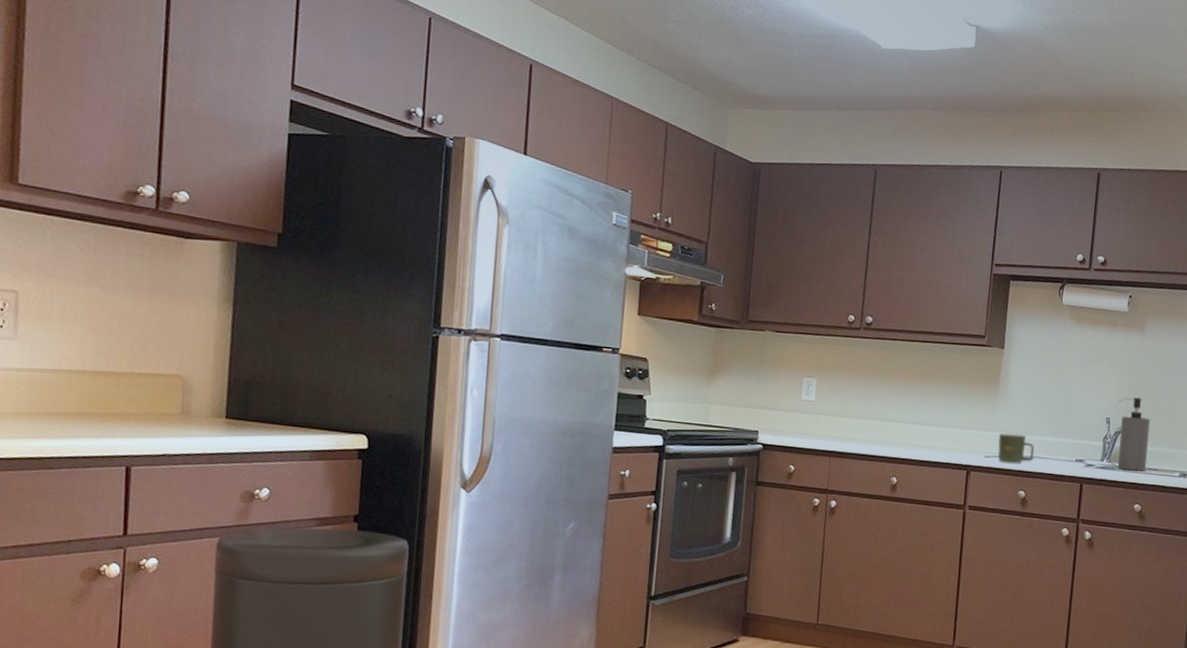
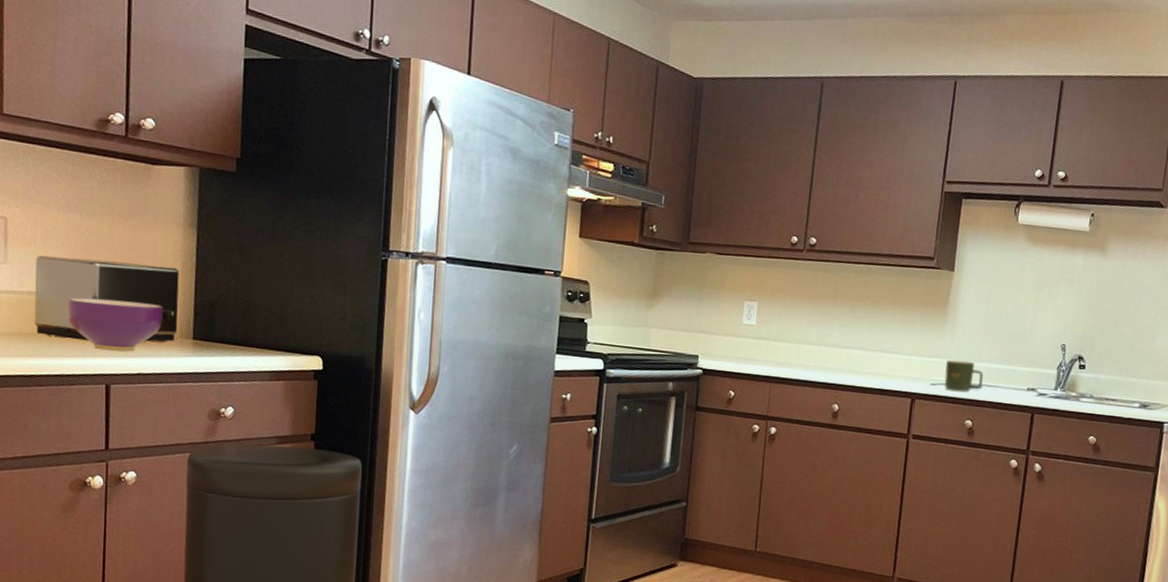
toaster: none [45,330,212,422] -> present [34,255,180,342]
bowl: none [83,375,194,432] -> present [66,297,164,352]
soap dispenser: present [1117,397,1150,472] -> none [1071,323,1110,402]

